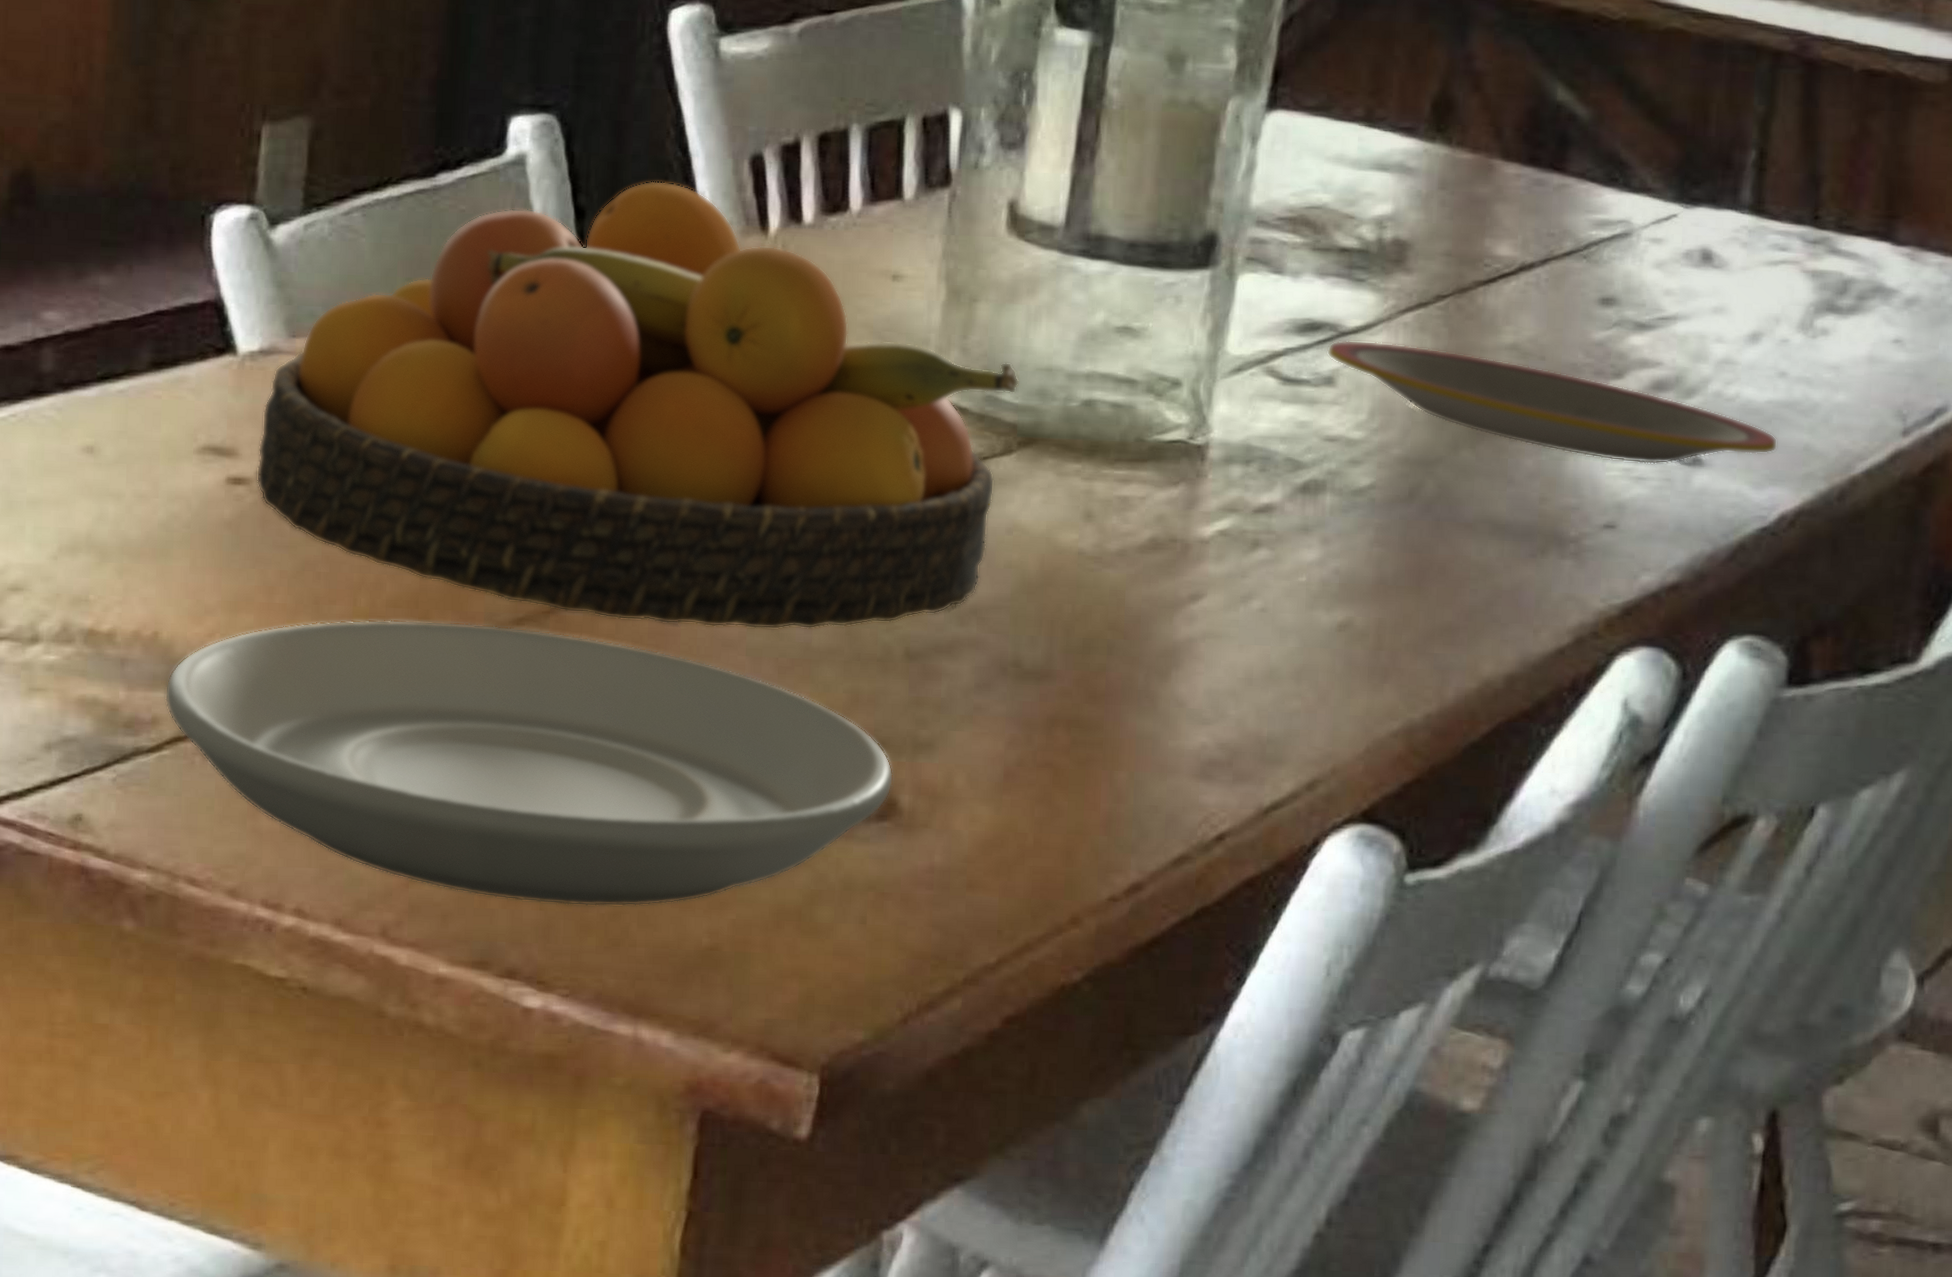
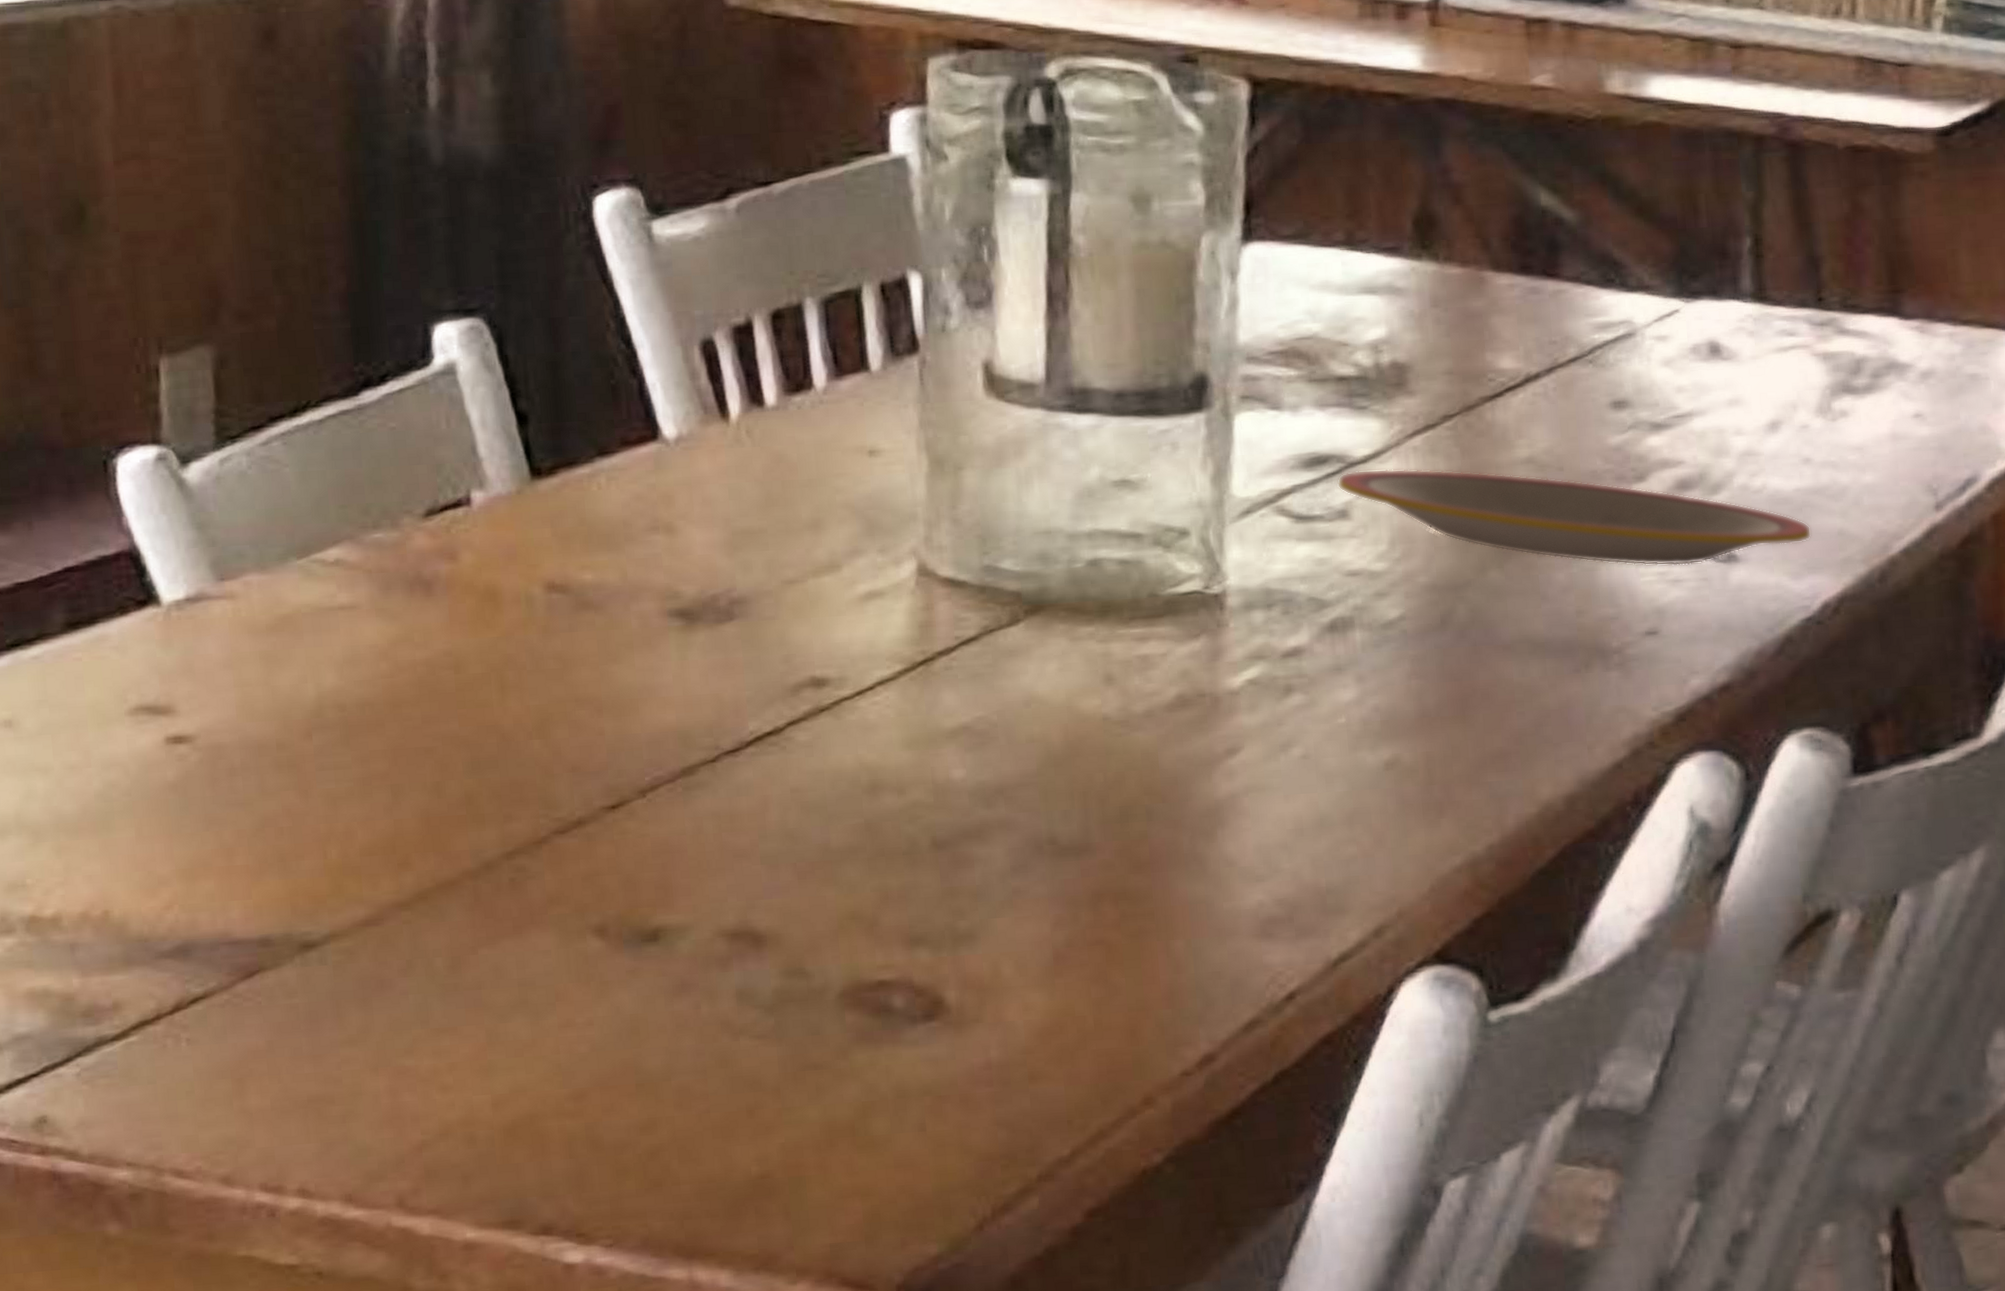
plate: present [164,619,894,907] -> none [123,862,937,1152]
fruit bowl: present [256,180,1019,630] -> none [197,376,1018,842]

